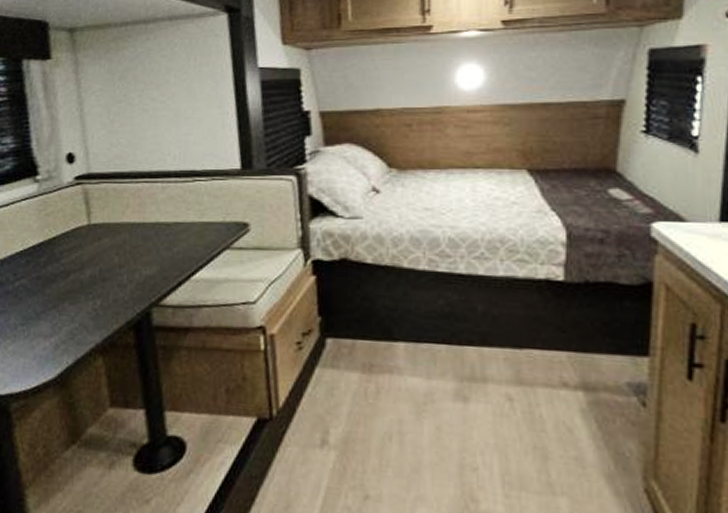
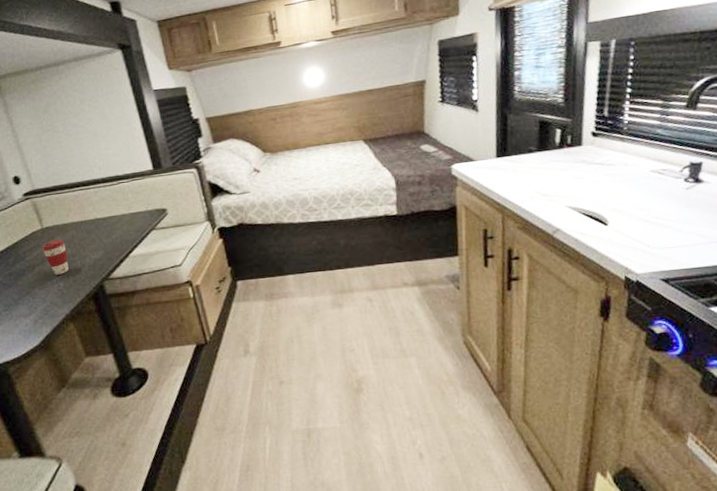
coffee cup: none [83,241,114,289] -> present [42,239,69,275]

